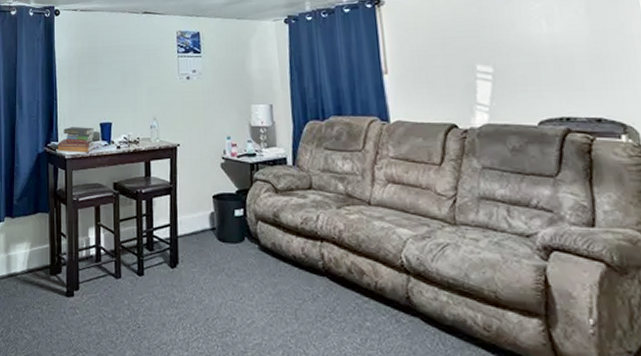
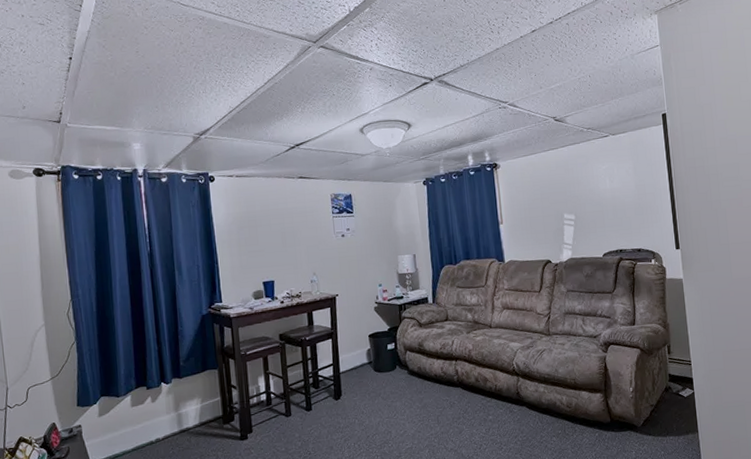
books: present [57,127,95,153] -> none [221,286,260,312]

